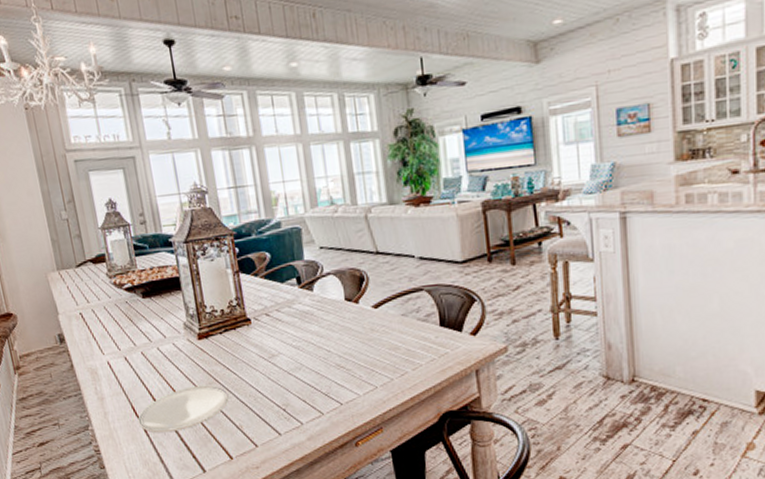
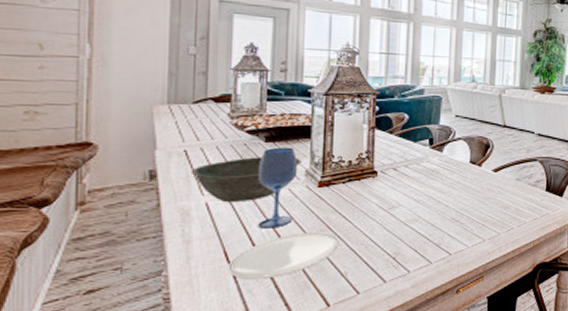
bowl: none [89,311,178,361] -> present [190,157,302,203]
wineglass: none [142,301,183,384] -> present [257,147,298,229]

